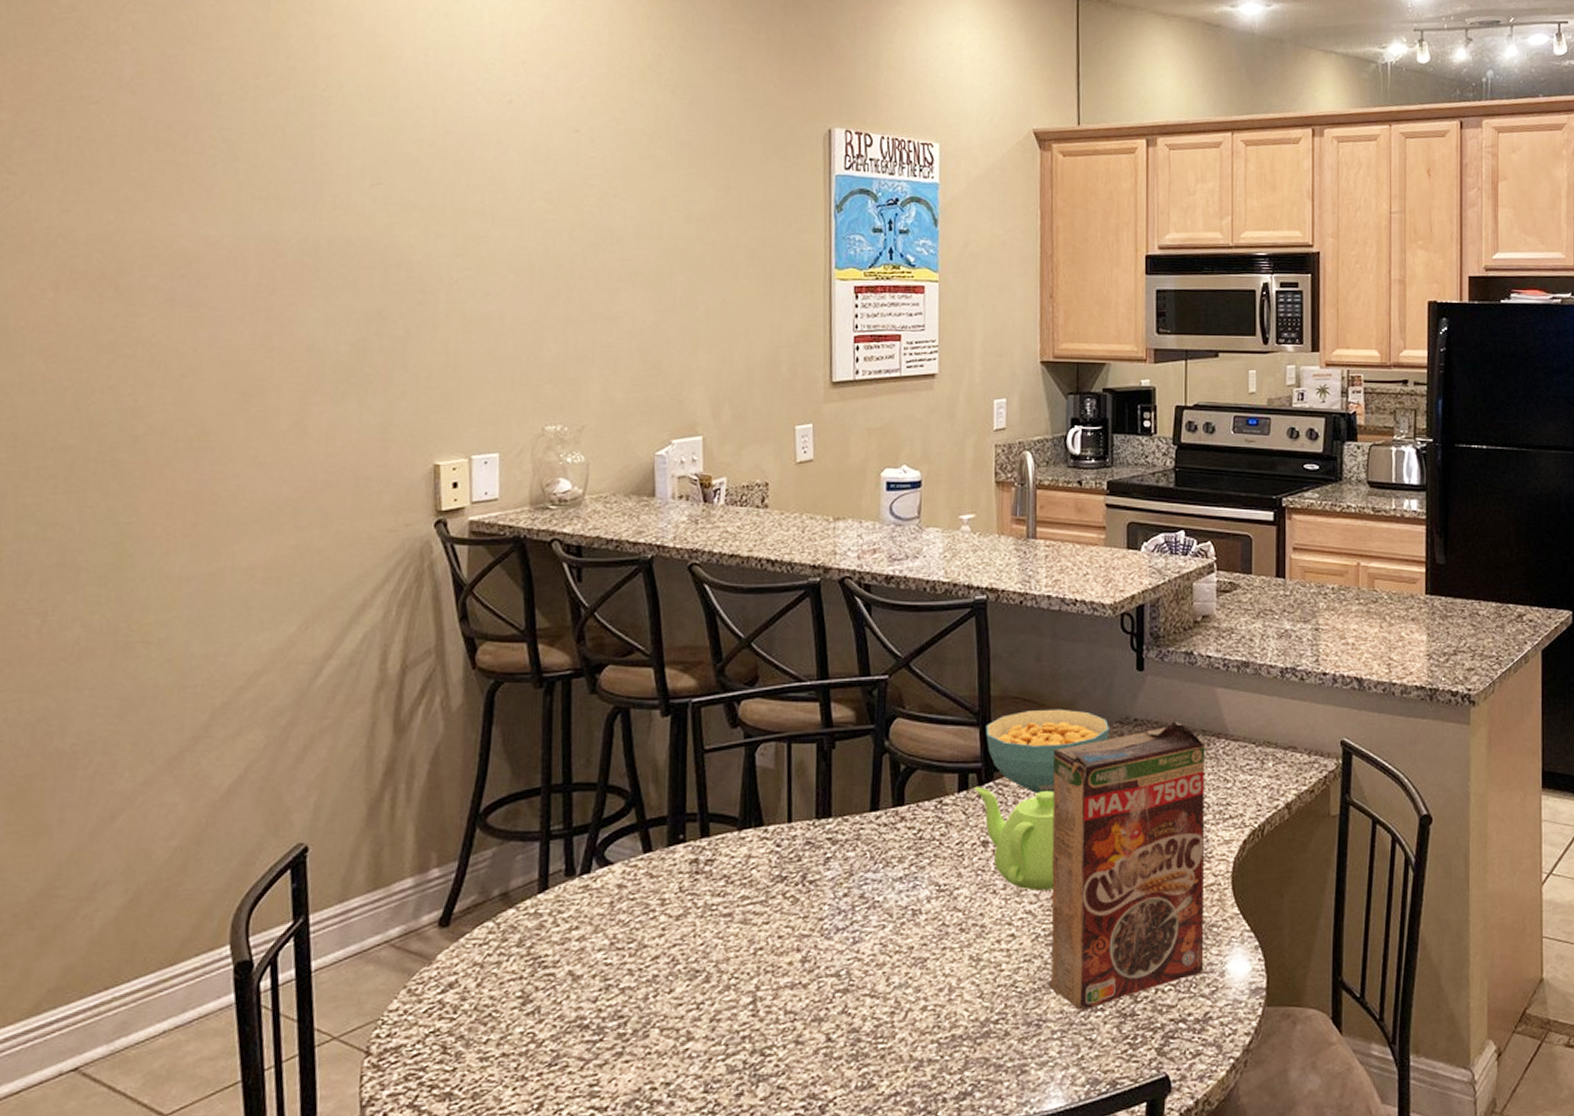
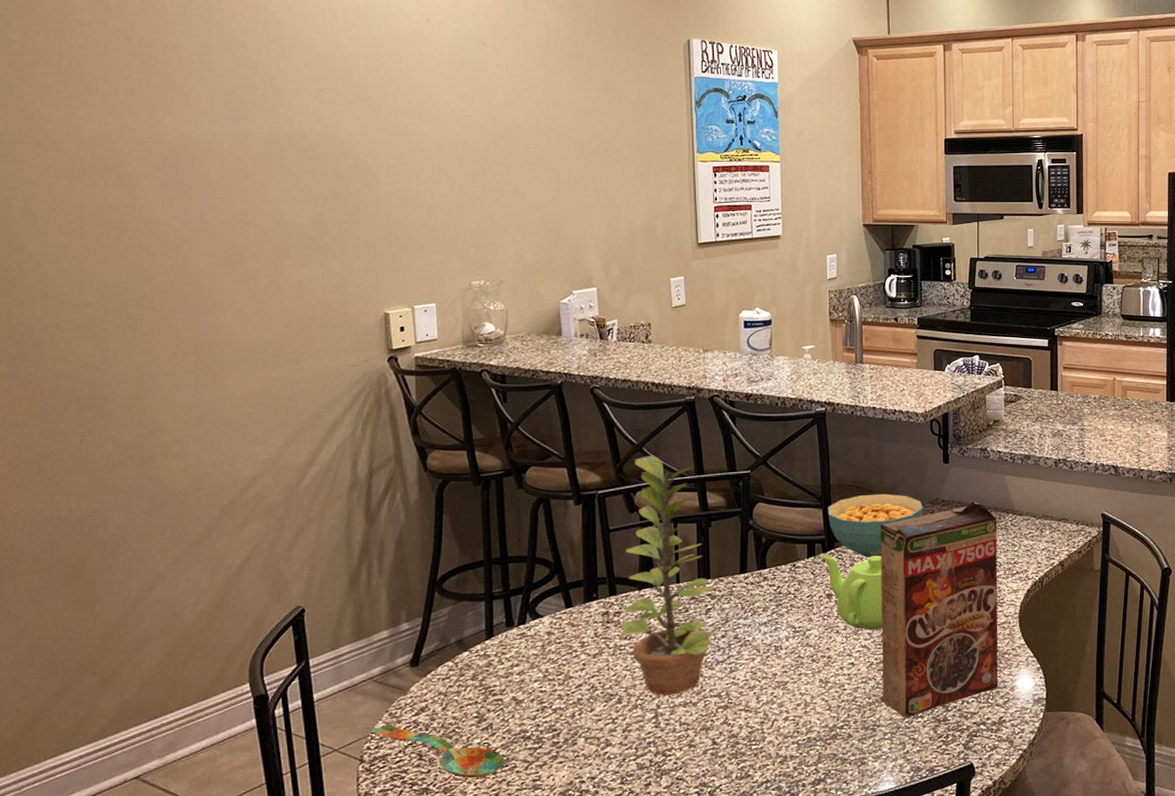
spoon: none [382,1004,554,1081] -> present [371,724,505,779]
plant: none [712,654,838,973] -> present [620,456,715,696]

